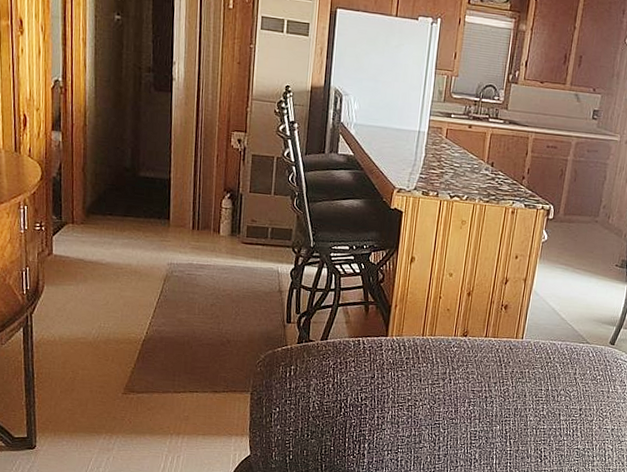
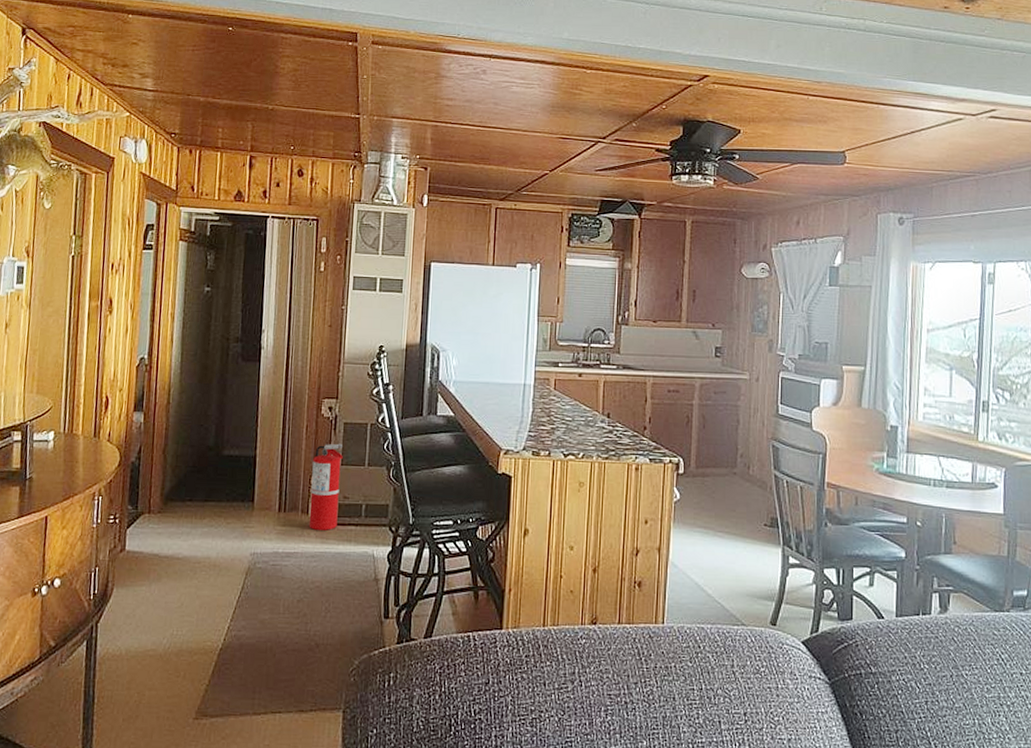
fire extinguisher: none [220,173,251,248] -> present [308,443,343,530]

